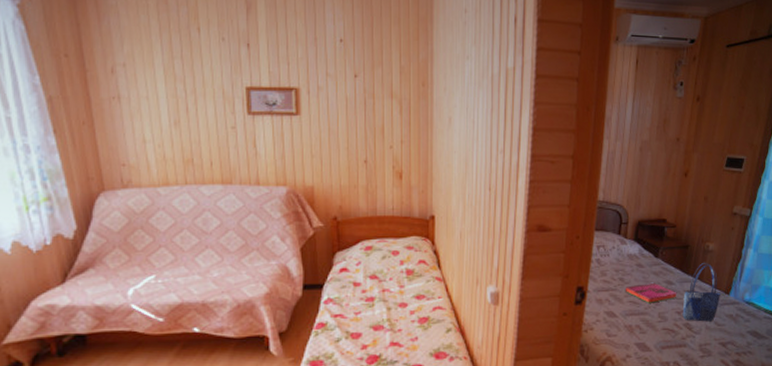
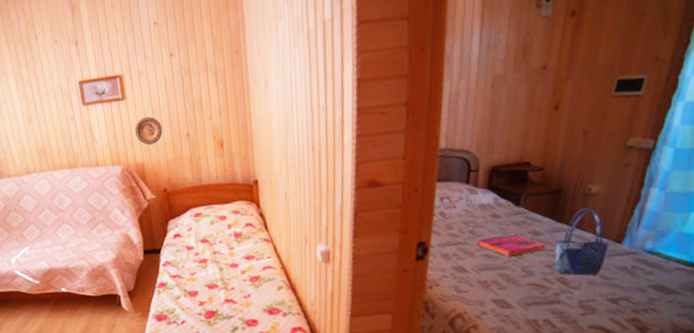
decorative plate: none [306,137,339,167] -> present [134,117,163,145]

